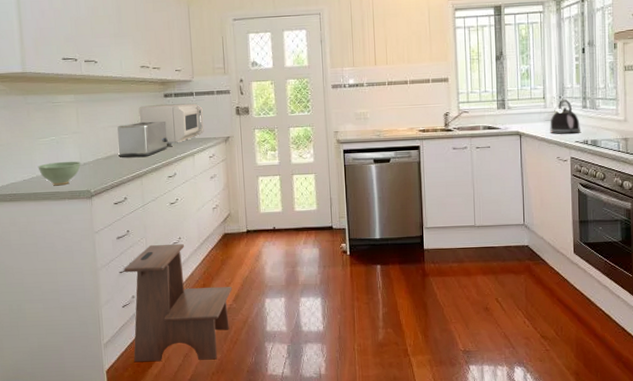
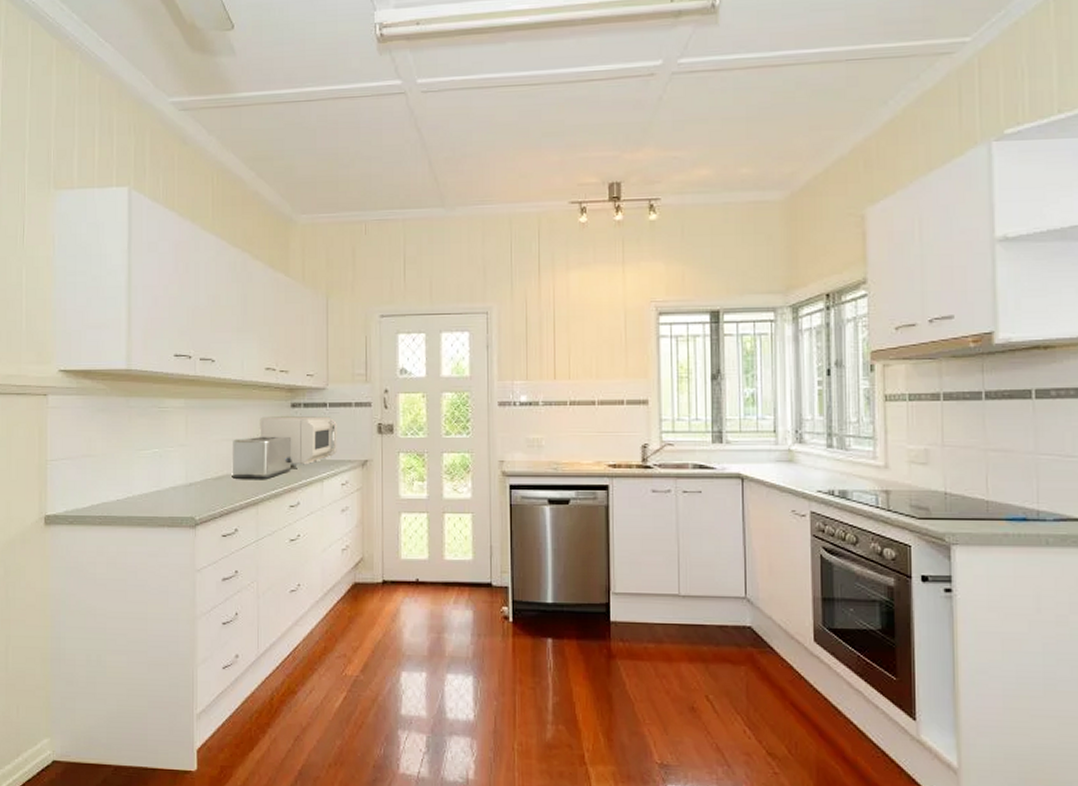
bowl: present [37,161,81,186] -> none [135,479,187,510]
step stool: present [124,244,232,363] -> none [228,591,360,747]
kettle: present [550,98,581,134] -> none [782,433,825,480]

